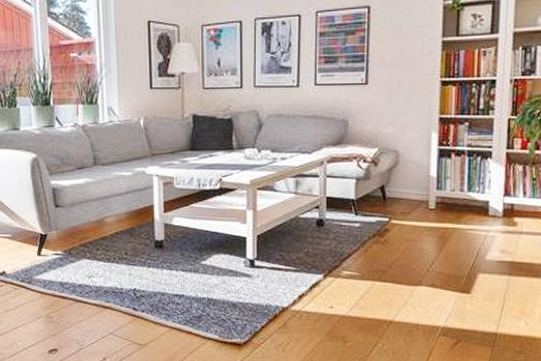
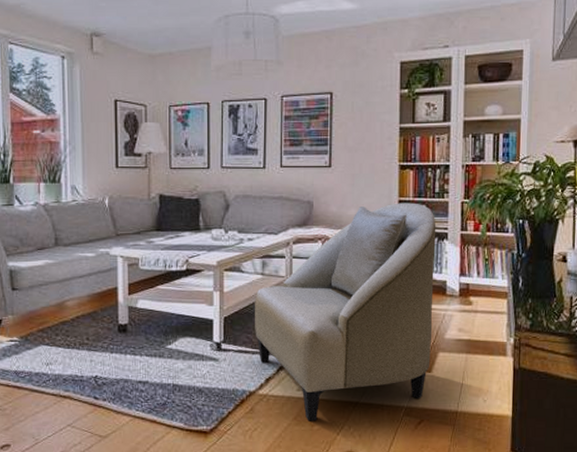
armchair: none [288,120,480,338] -> present [255,203,436,421]

